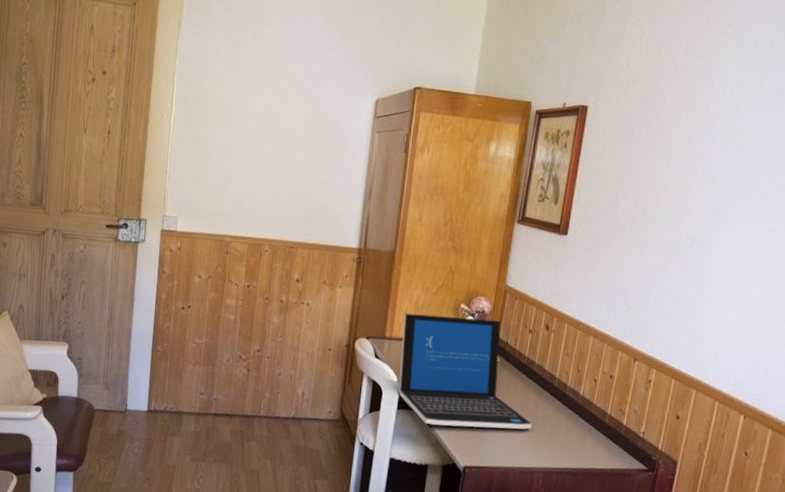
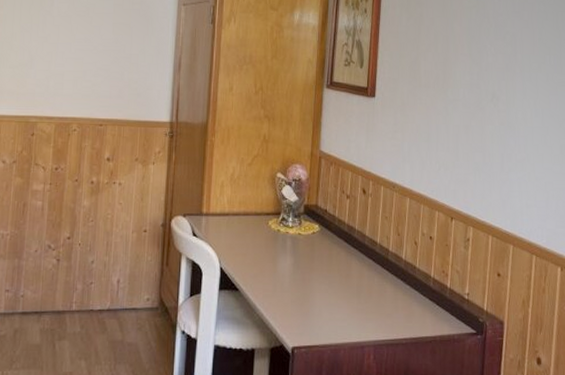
laptop: present [398,313,532,430] -> none [219,187,357,305]

